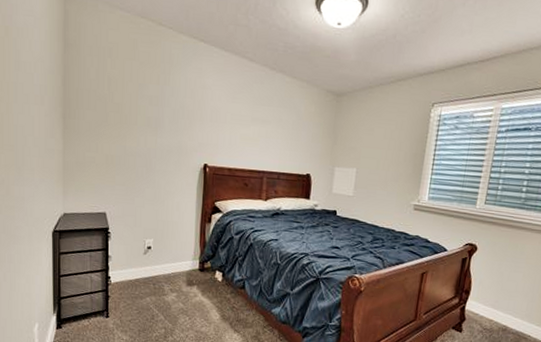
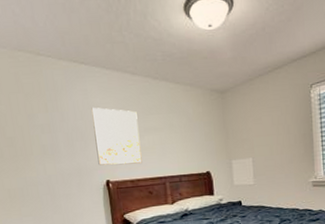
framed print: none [199,88,248,153] -> present [91,107,142,165]

